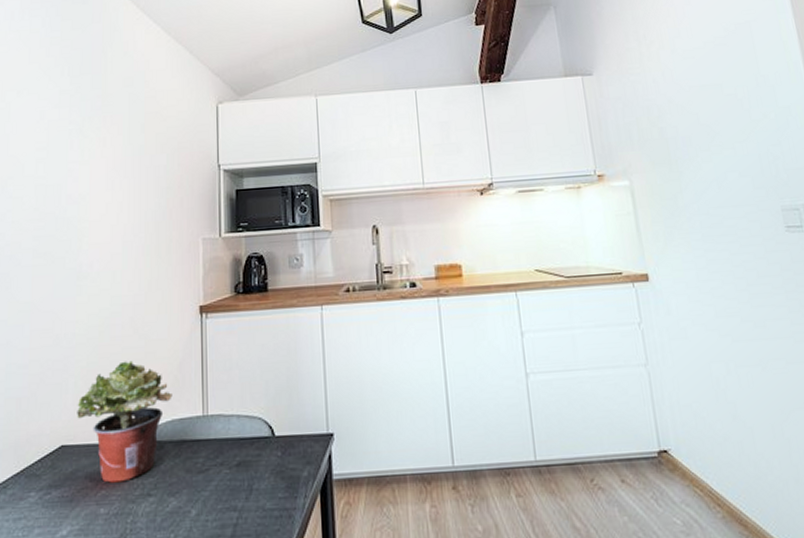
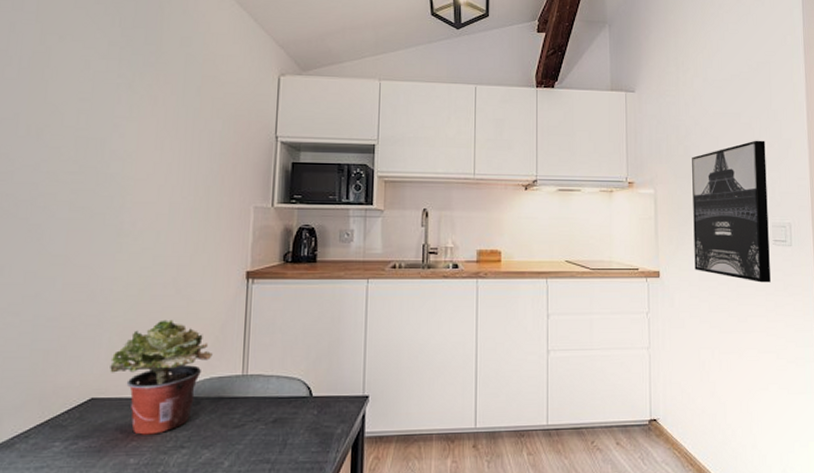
wall art: none [670,111,790,279] -> present [692,140,771,283]

